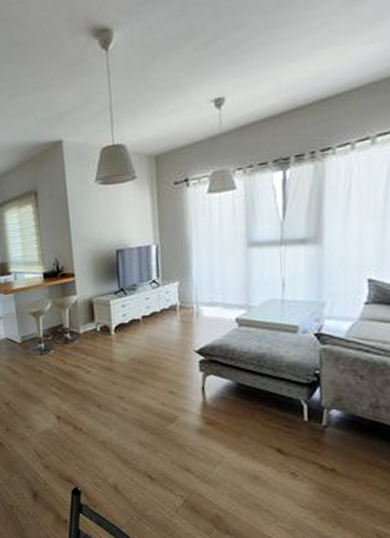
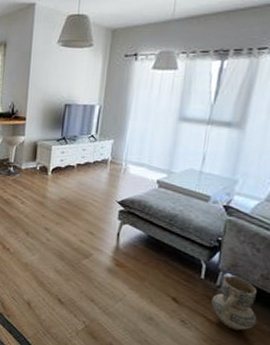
ceramic jug: none [321,411,375,472] -> present [211,275,258,331]

